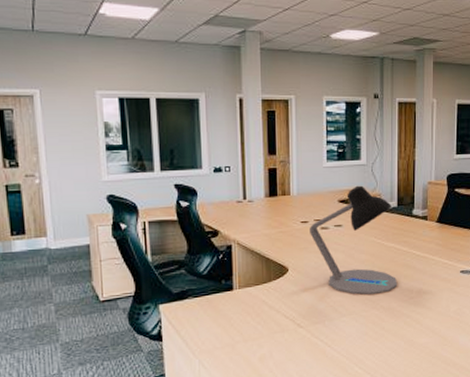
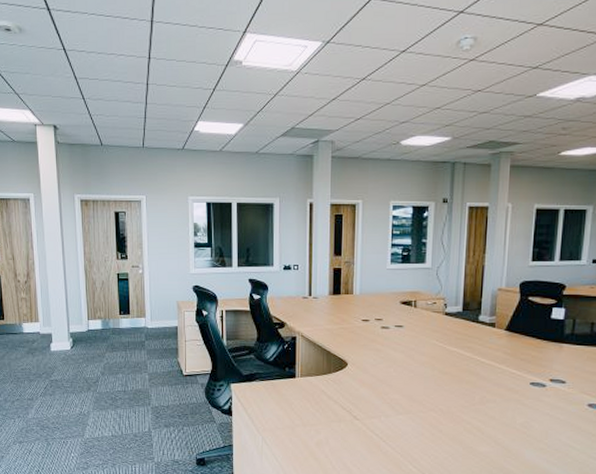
desk lamp: present [310,185,398,295] -> none [370,288,459,397]

